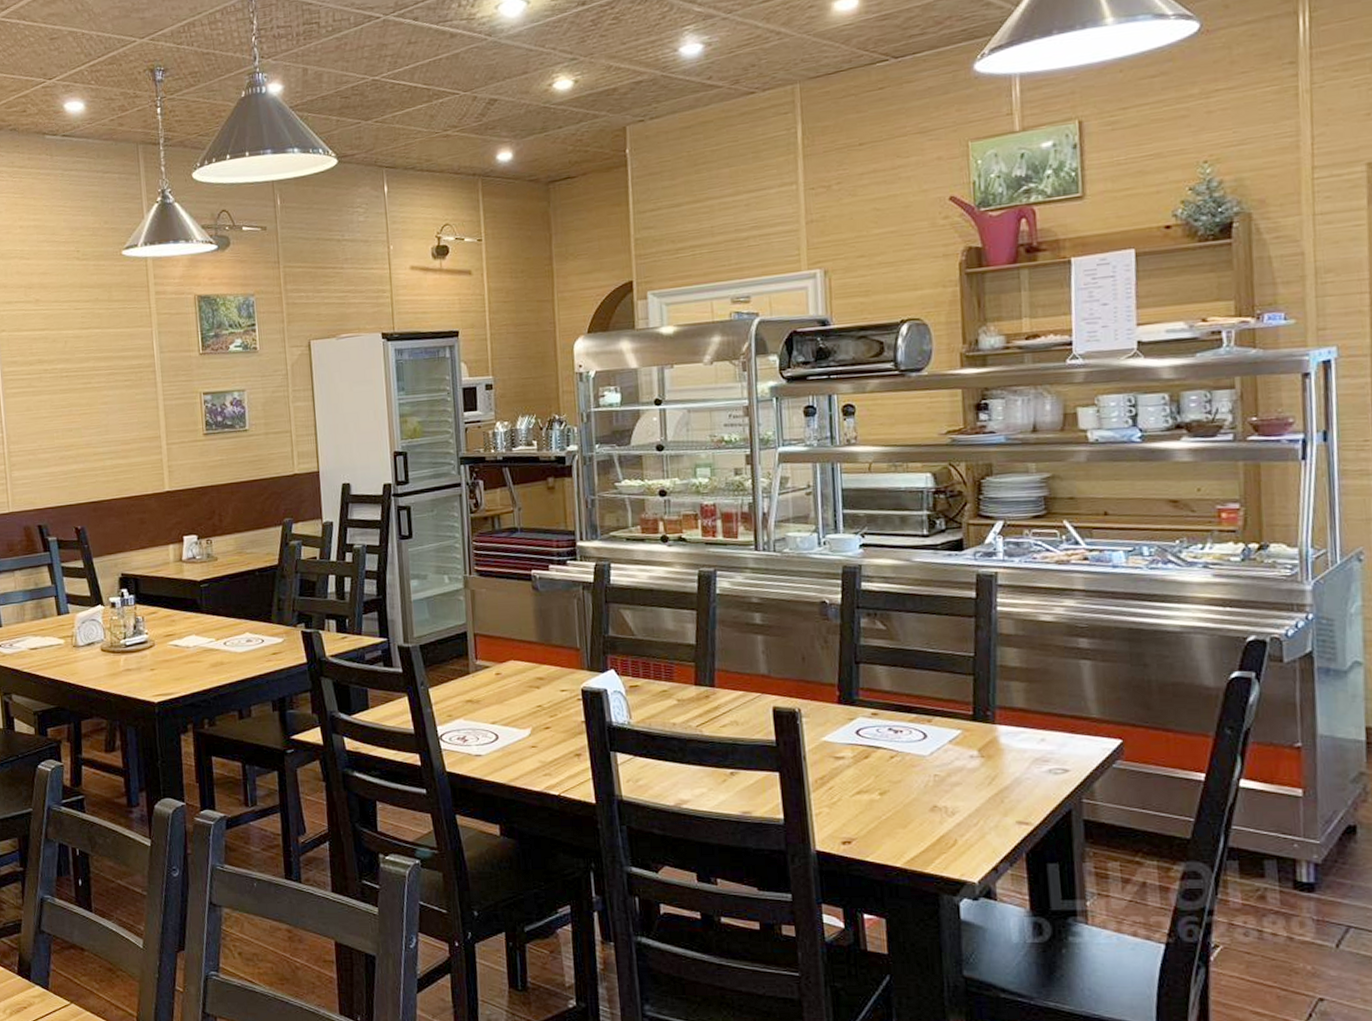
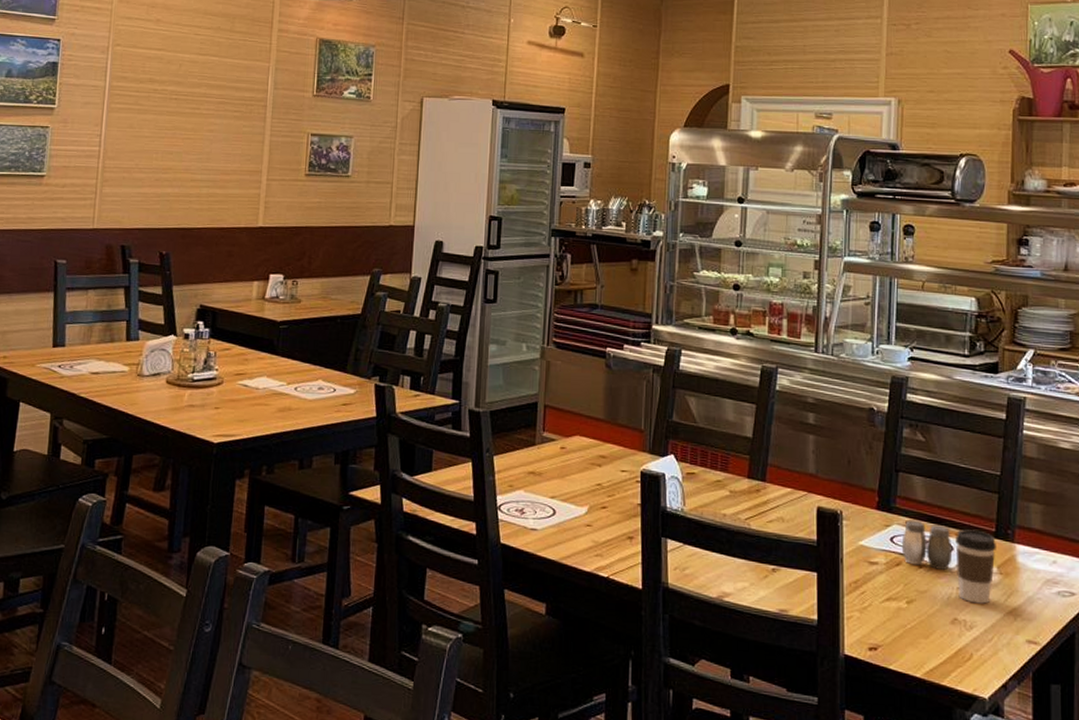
salt and pepper shaker: none [868,710,927,758] -> present [901,520,953,570]
coffee cup: none [928,715,975,789] -> present [955,529,996,604]

